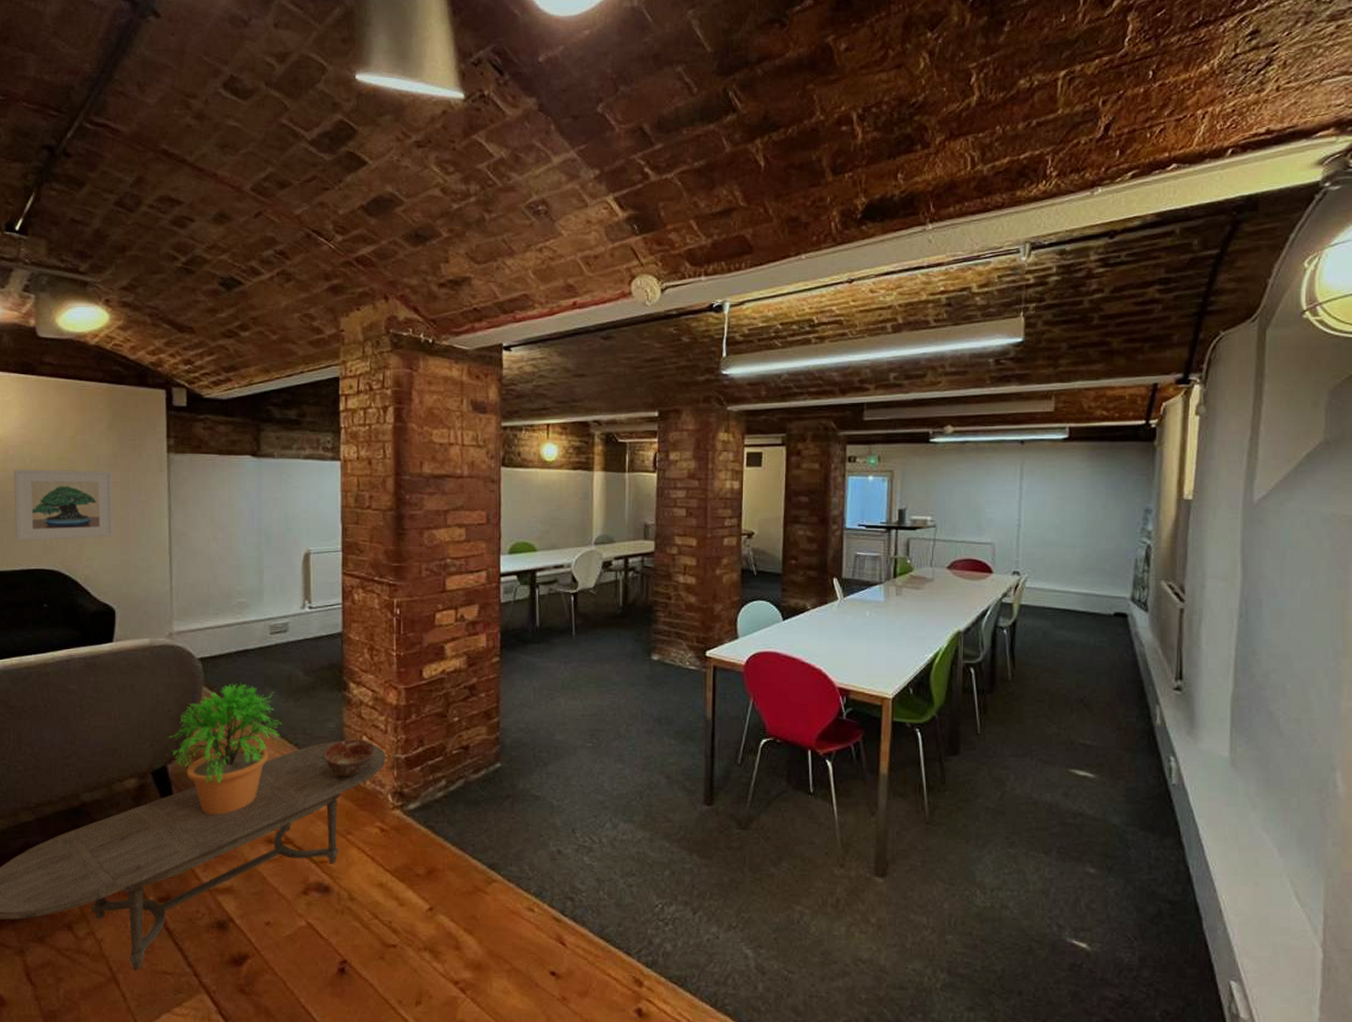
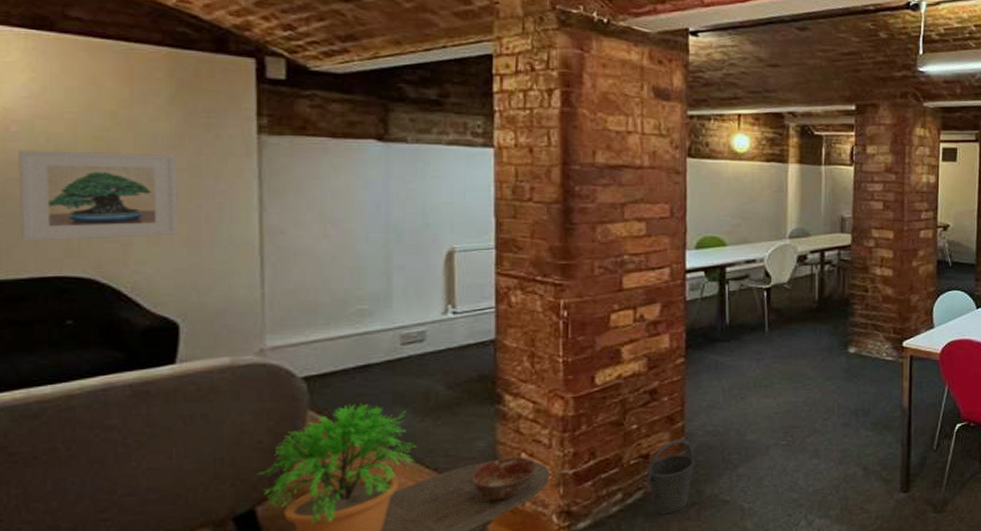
bucket: none [467,734,509,803] -> present [647,439,695,514]

